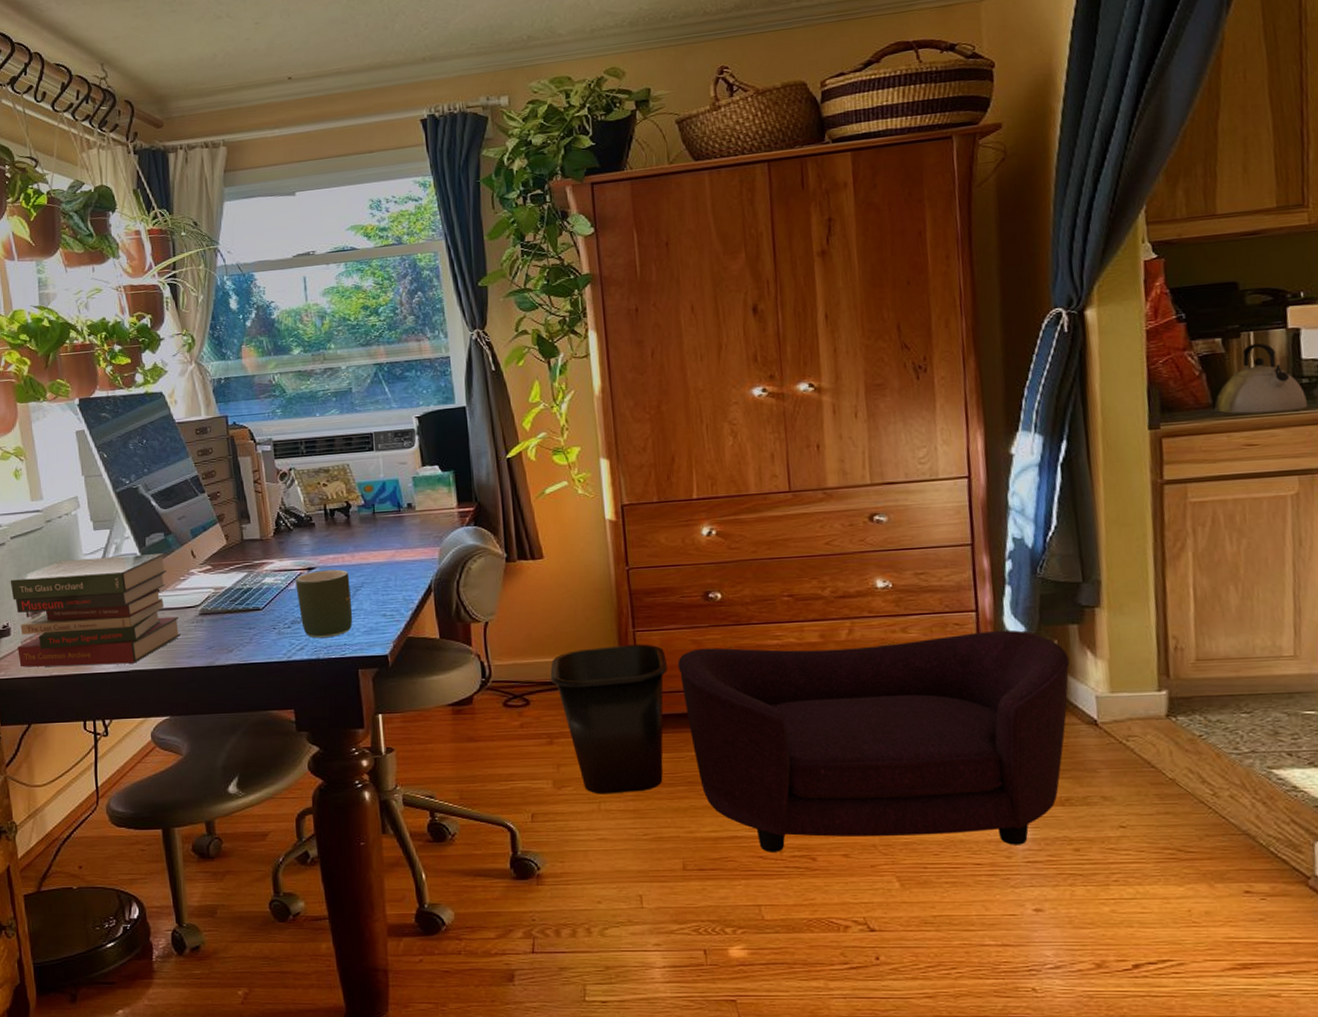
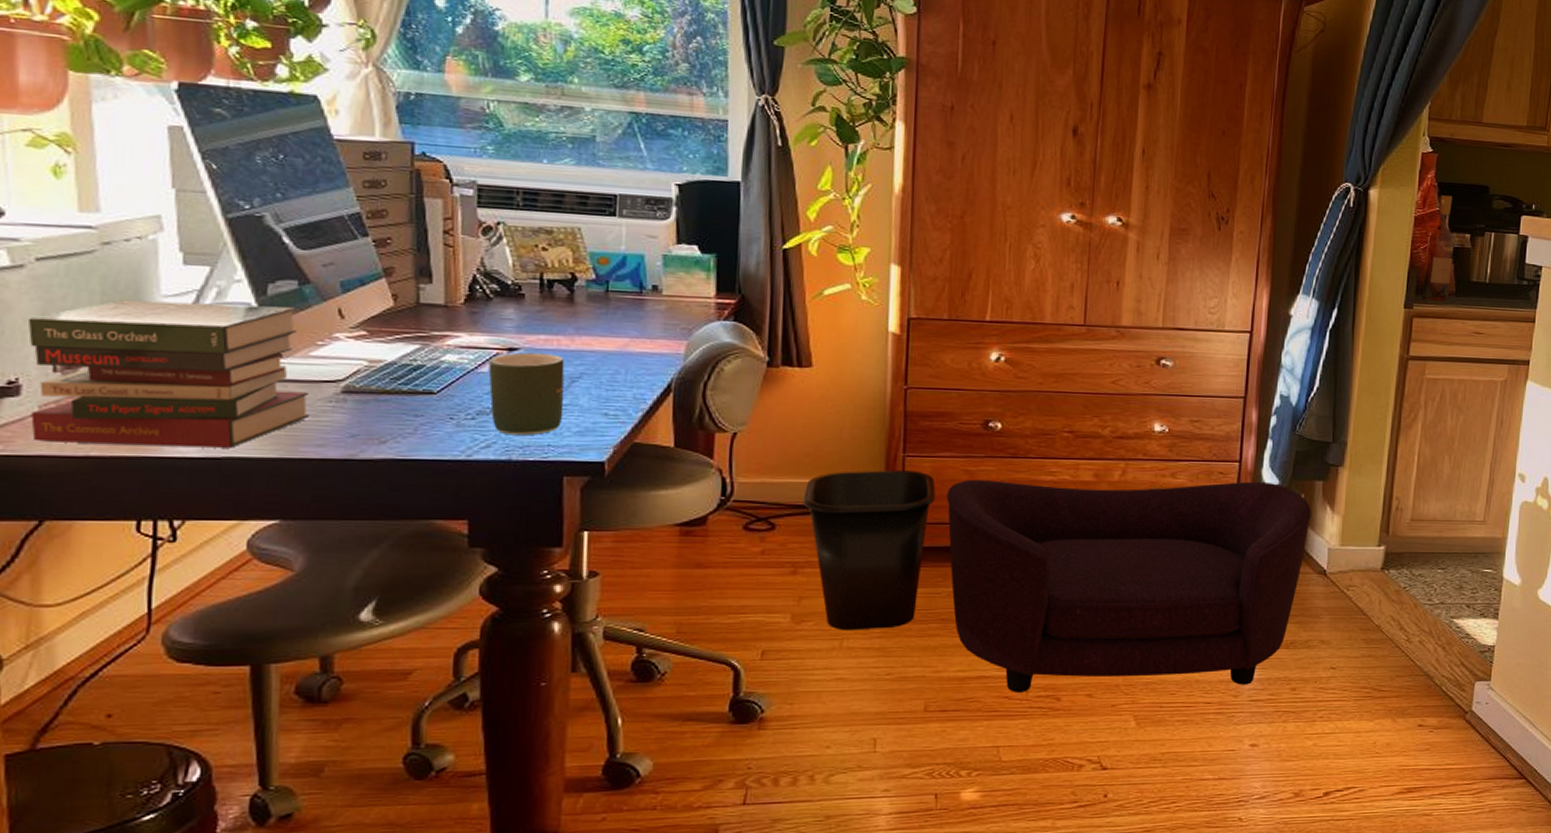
bottle: none [1166,300,1205,418] -> present [1421,195,1455,302]
kettle: present [1214,343,1307,414] -> none [1457,244,1524,308]

